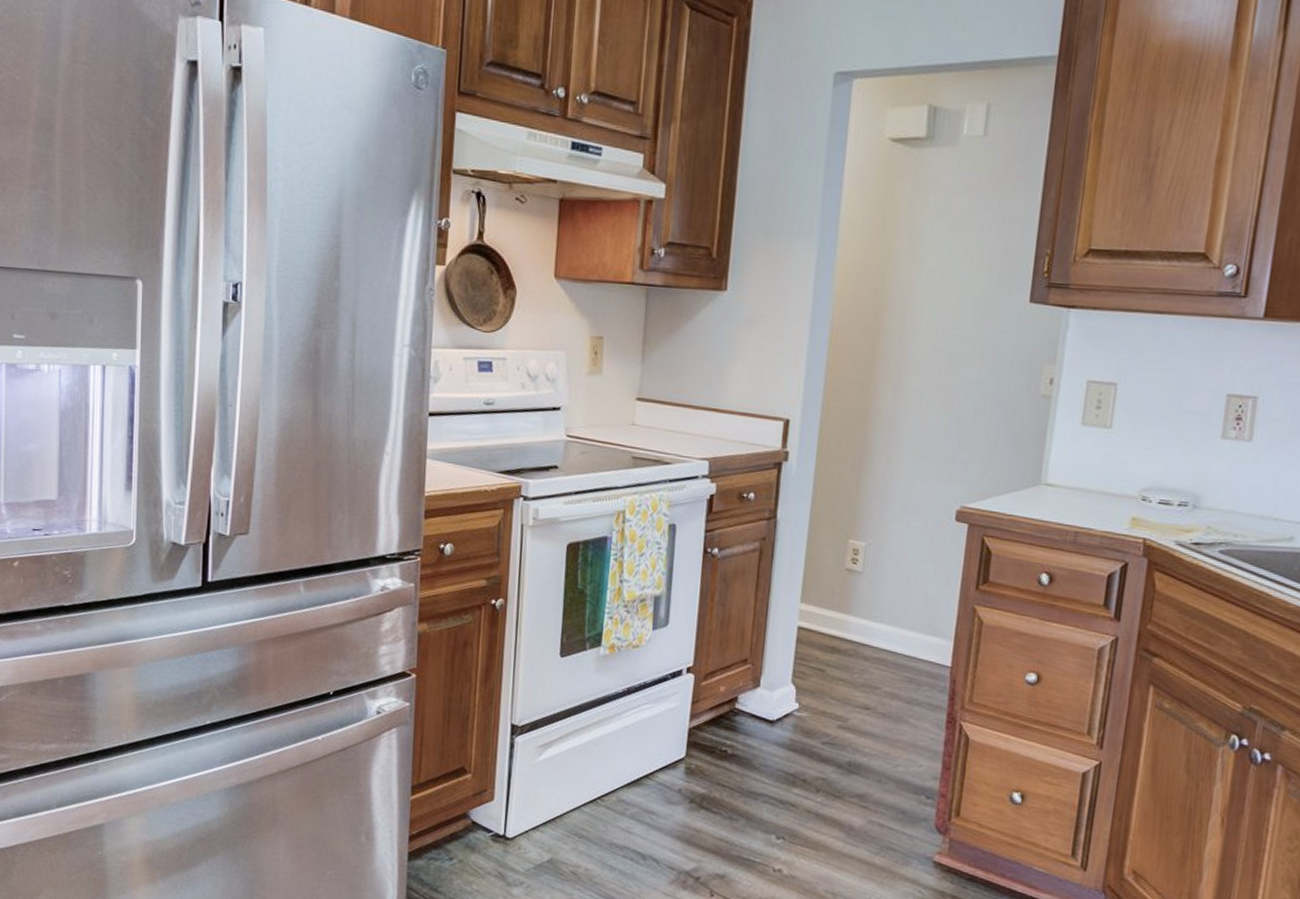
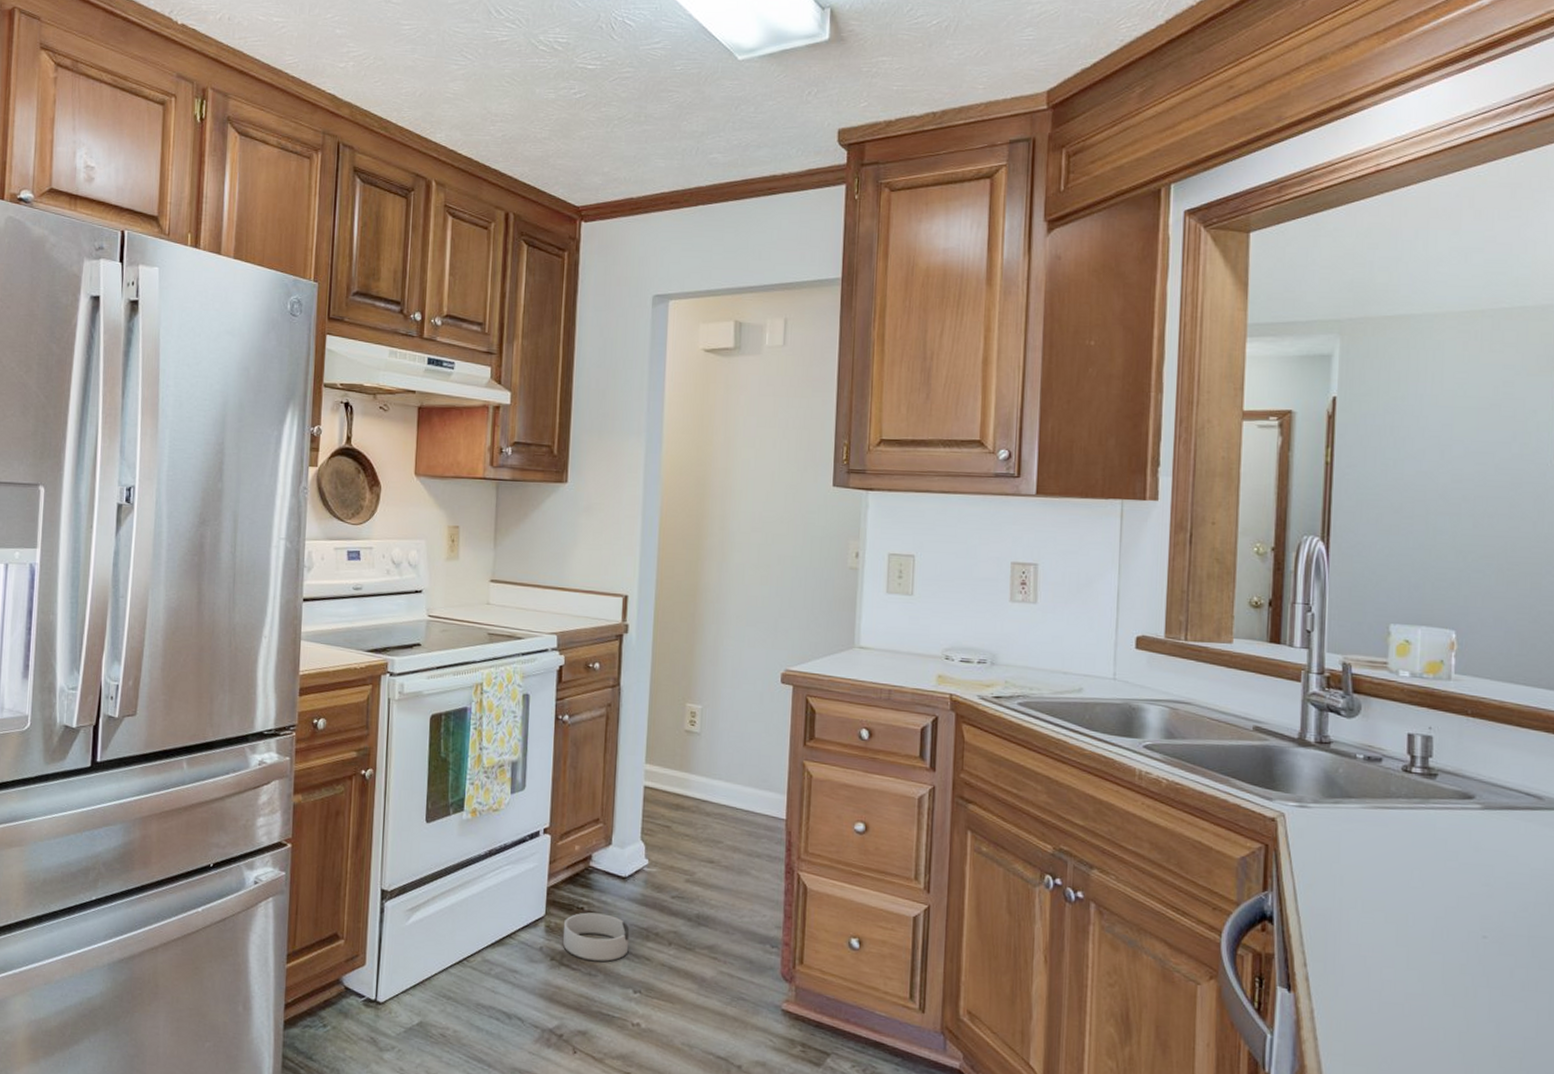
pet bowl: none [703,755,776,807] -> present [562,912,630,963]

